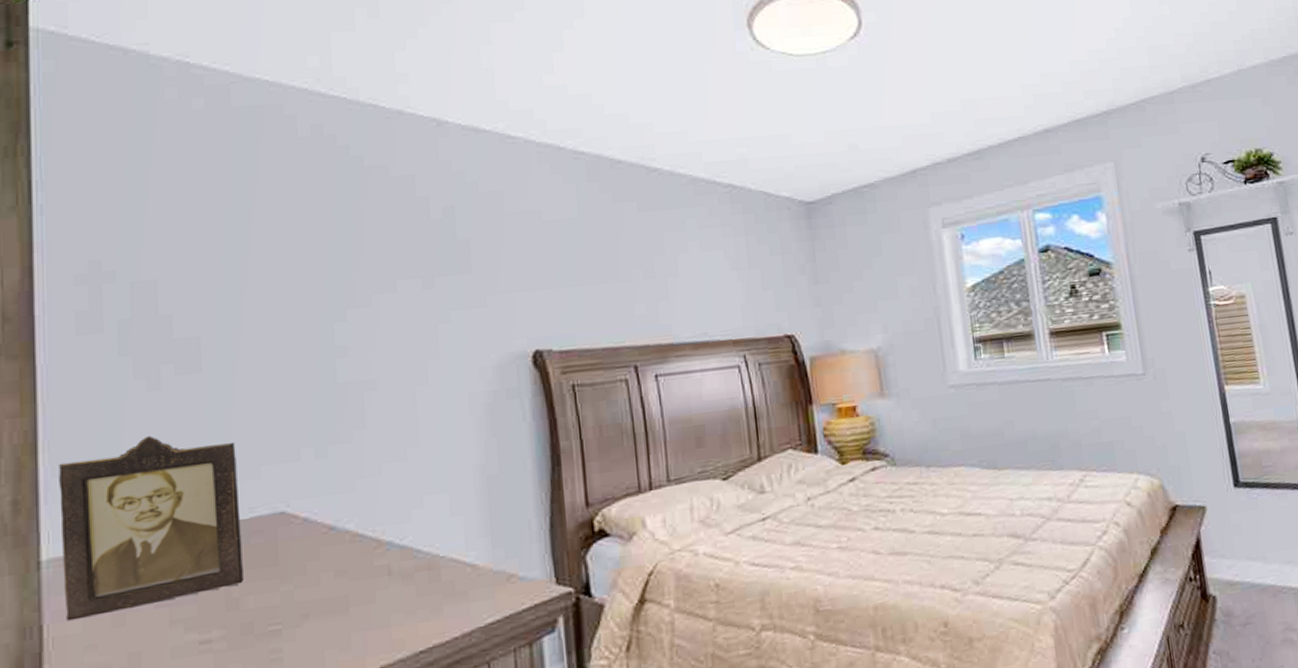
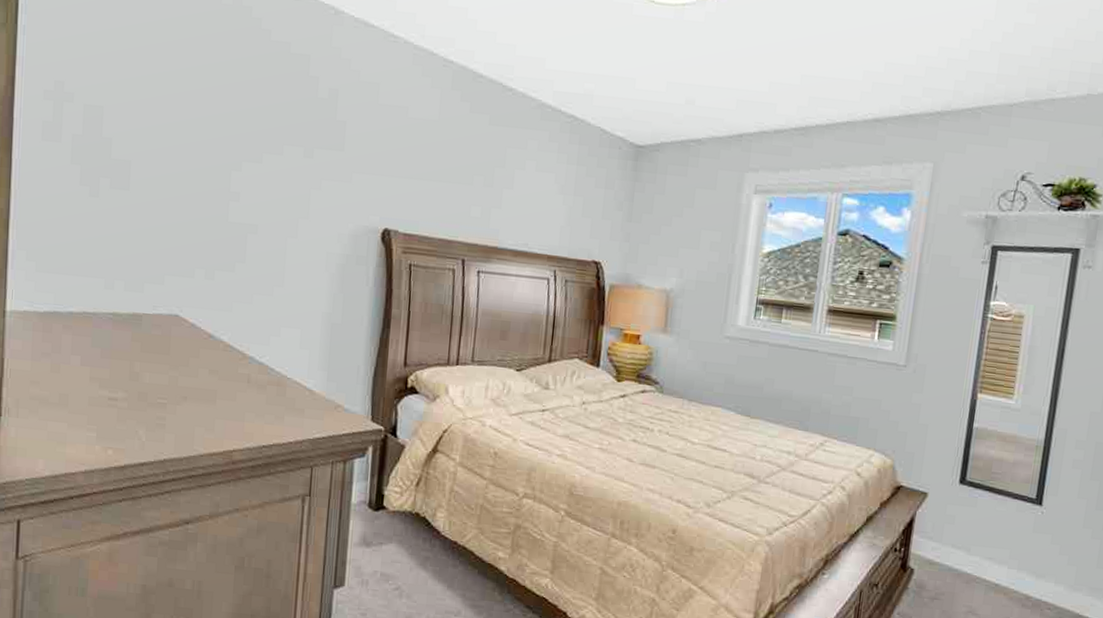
photo frame: present [59,435,243,622] -> none [20,232,149,363]

